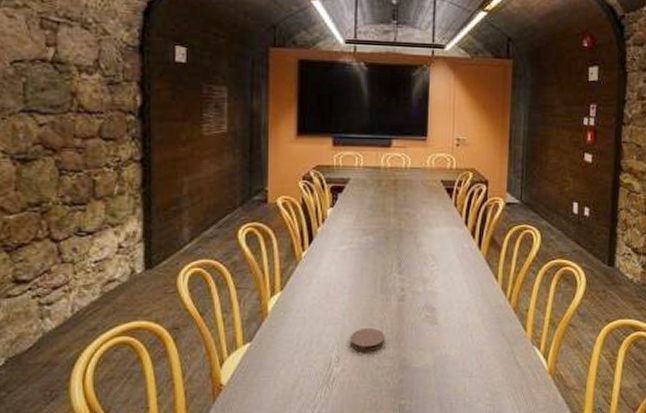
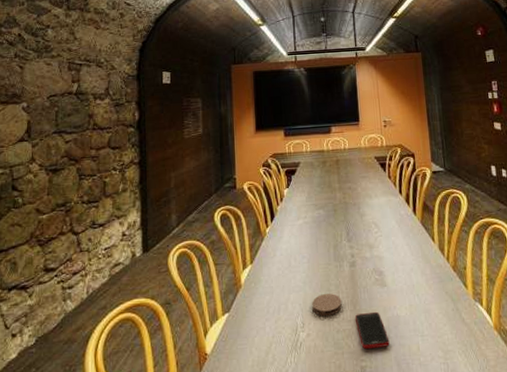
cell phone: none [399,349,434,388] -> present [355,311,390,350]

